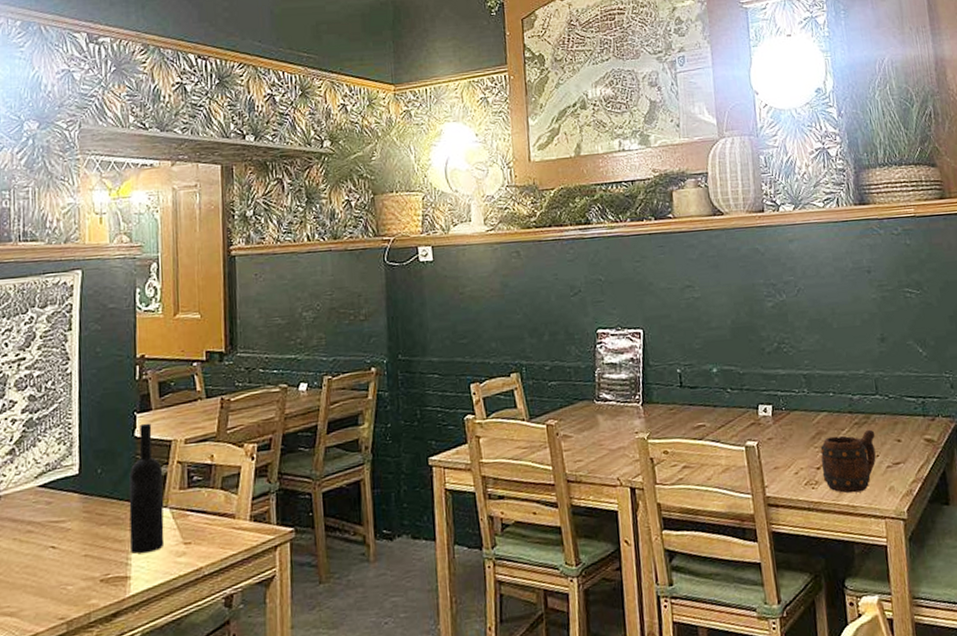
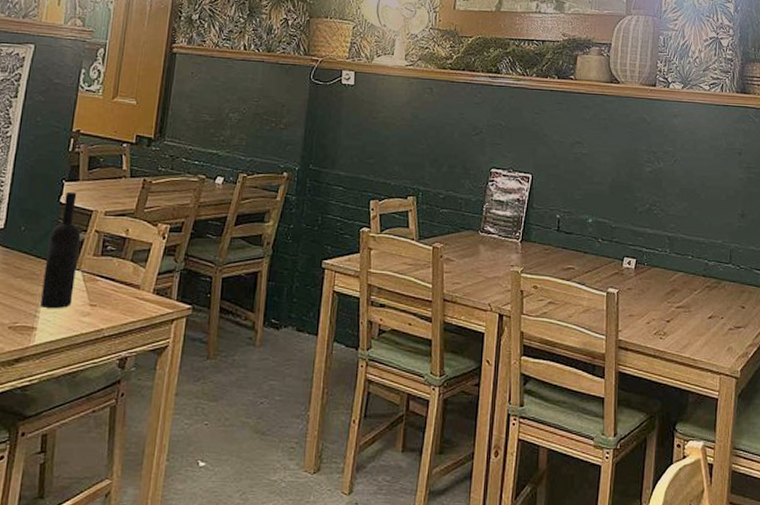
mug: present [820,429,876,494] -> none [671,293,723,348]

